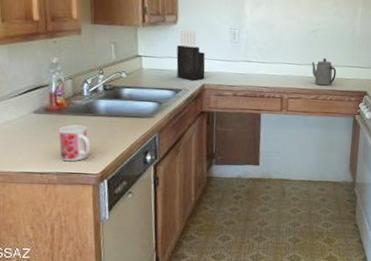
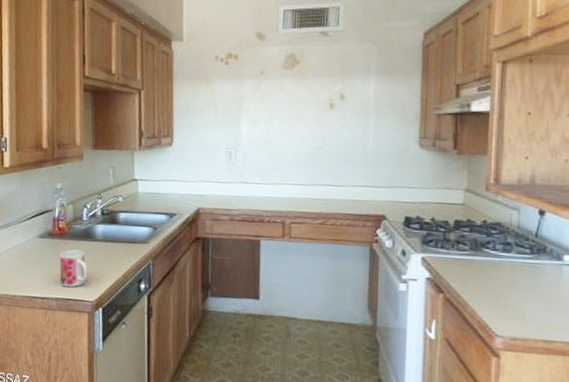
knife block: present [176,29,206,81] -> none [171,151,201,204]
teapot: present [311,58,337,86] -> none [316,177,347,209]

